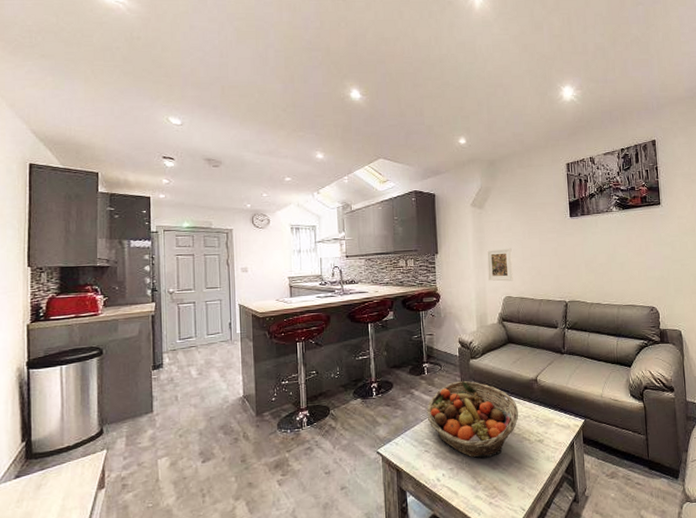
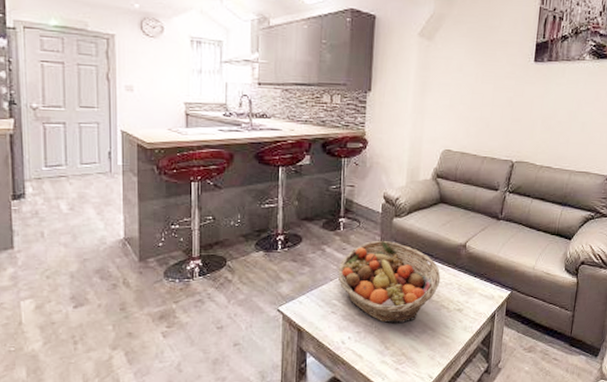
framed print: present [486,248,513,281] -> none [427,91,460,132]

